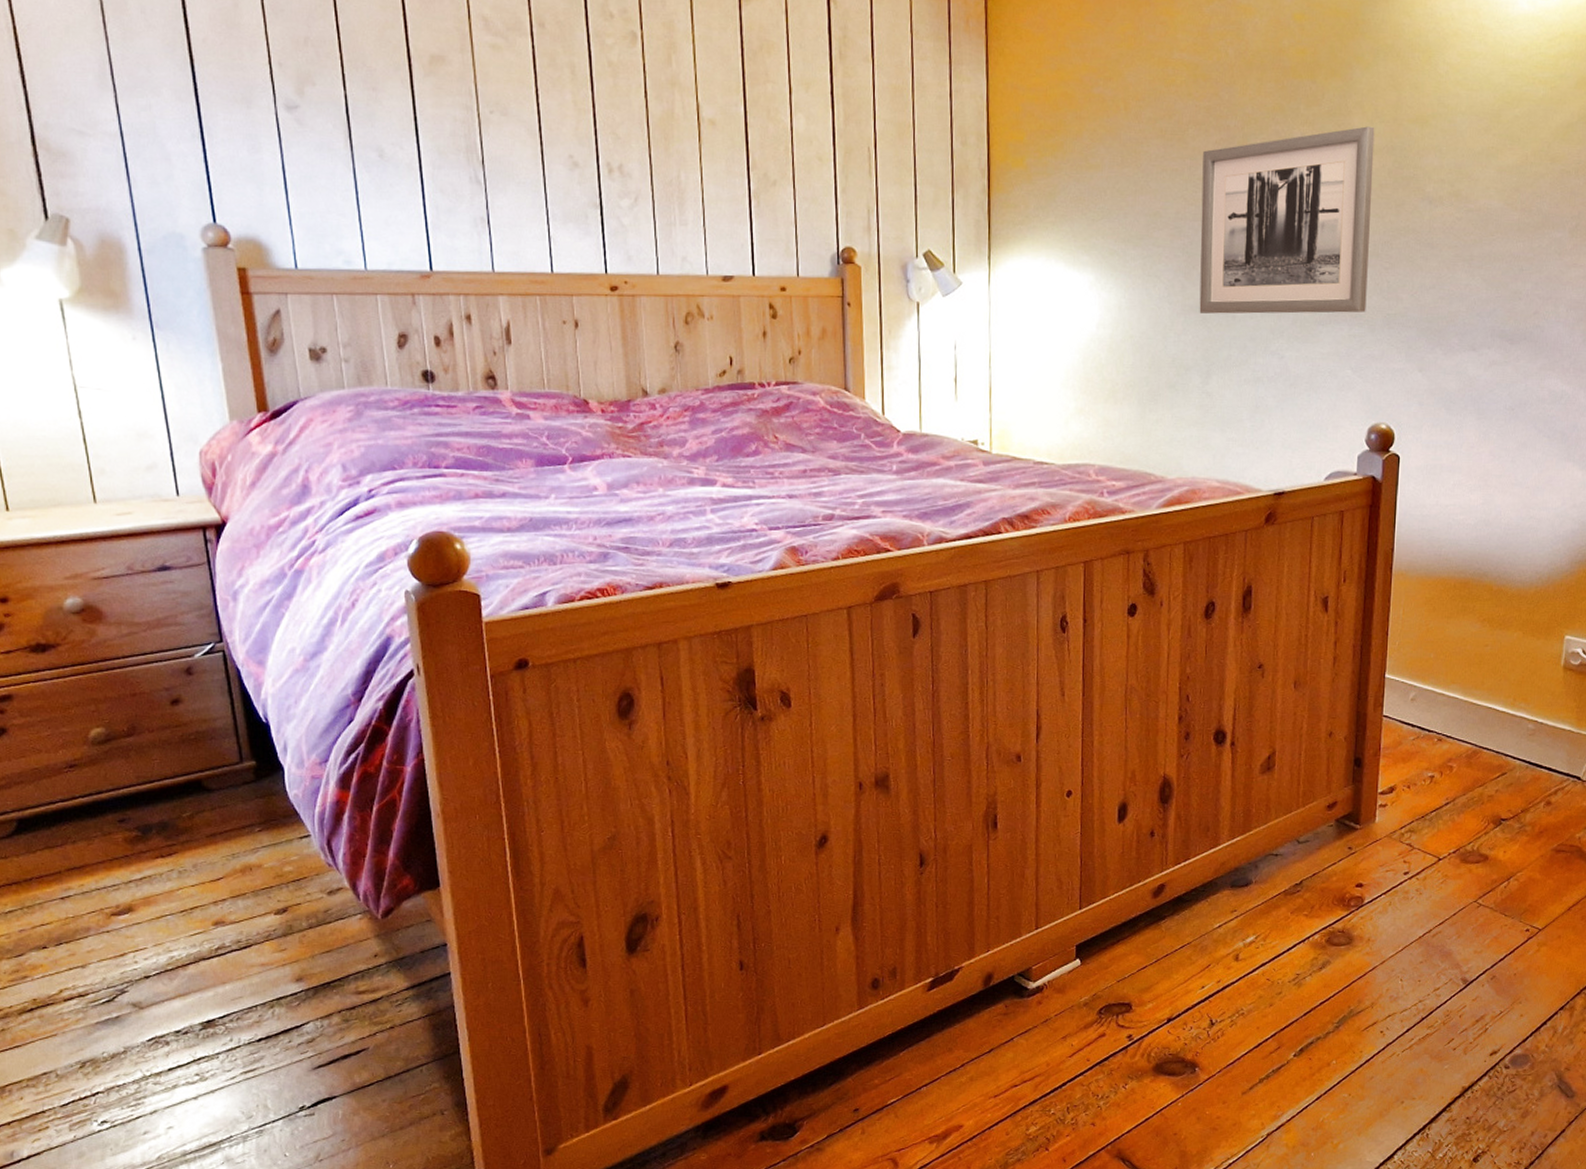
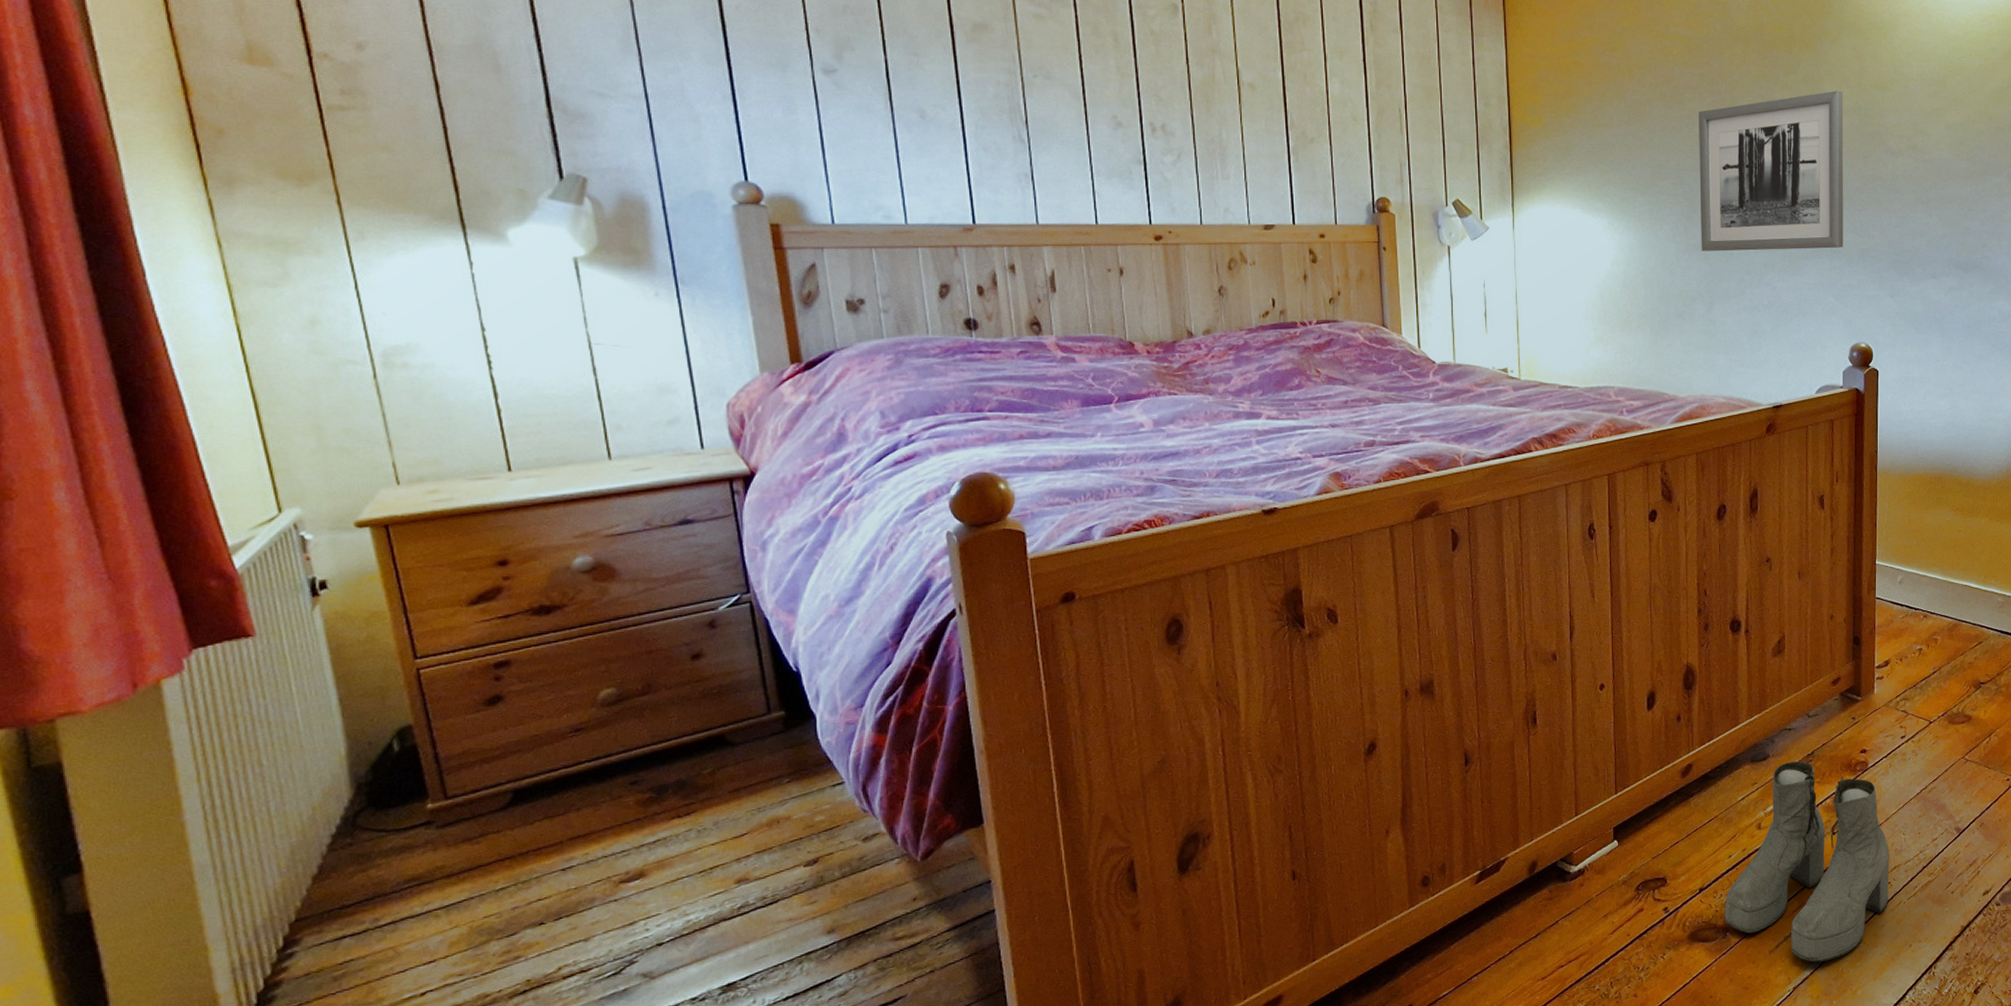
boots: none [1194,890,1384,1109] -> present [1724,761,1889,963]

